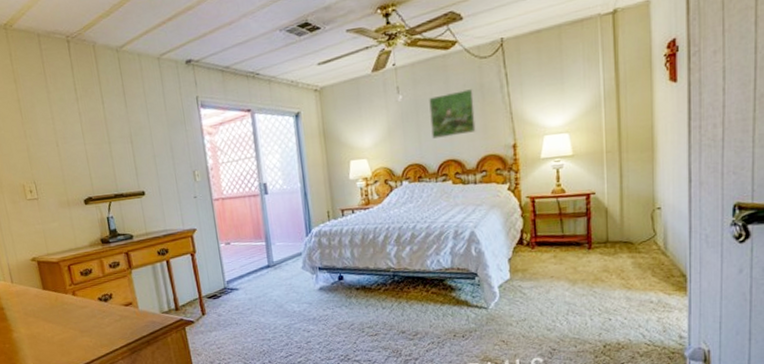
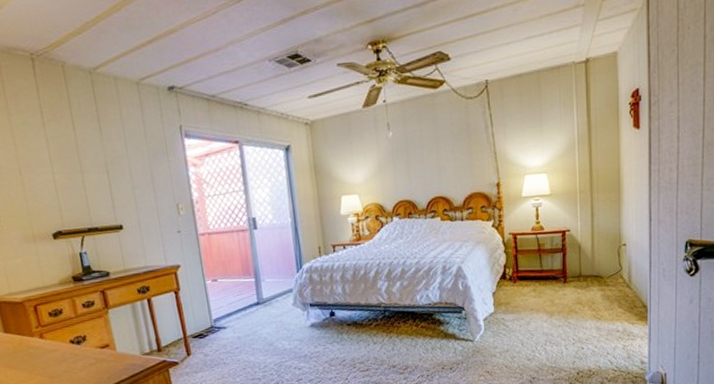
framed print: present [429,89,476,139] -> none [418,128,463,176]

